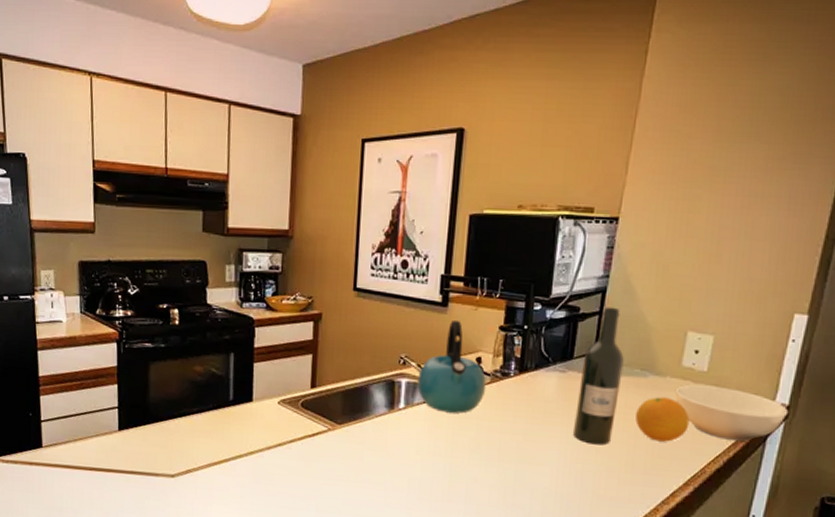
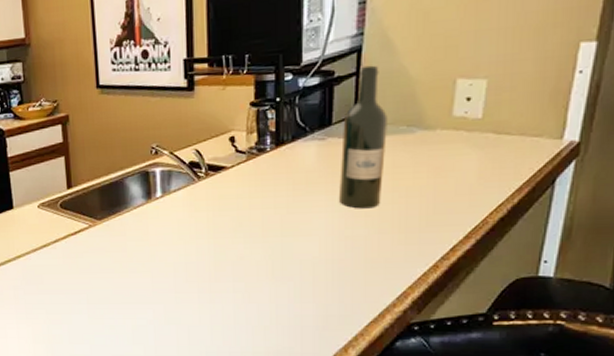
kettle: present [417,321,487,414] -> none [172,103,243,196]
fruit: present [635,396,690,442] -> none [406,151,466,197]
bowl: present [675,384,789,441] -> none [447,132,580,186]

